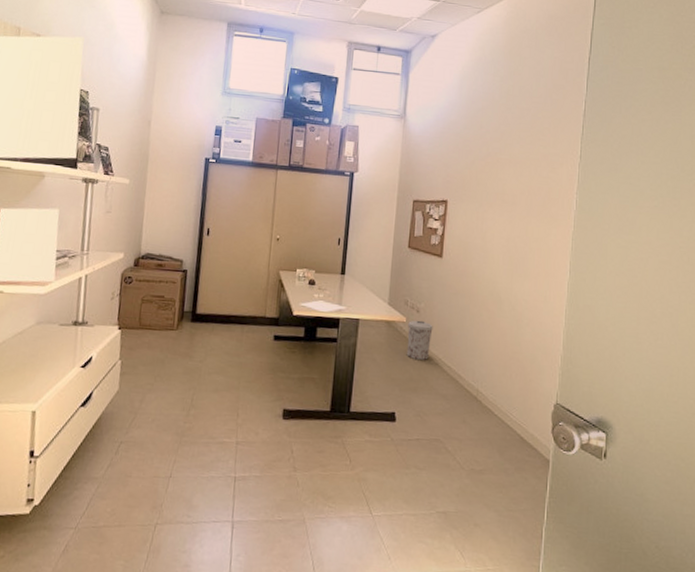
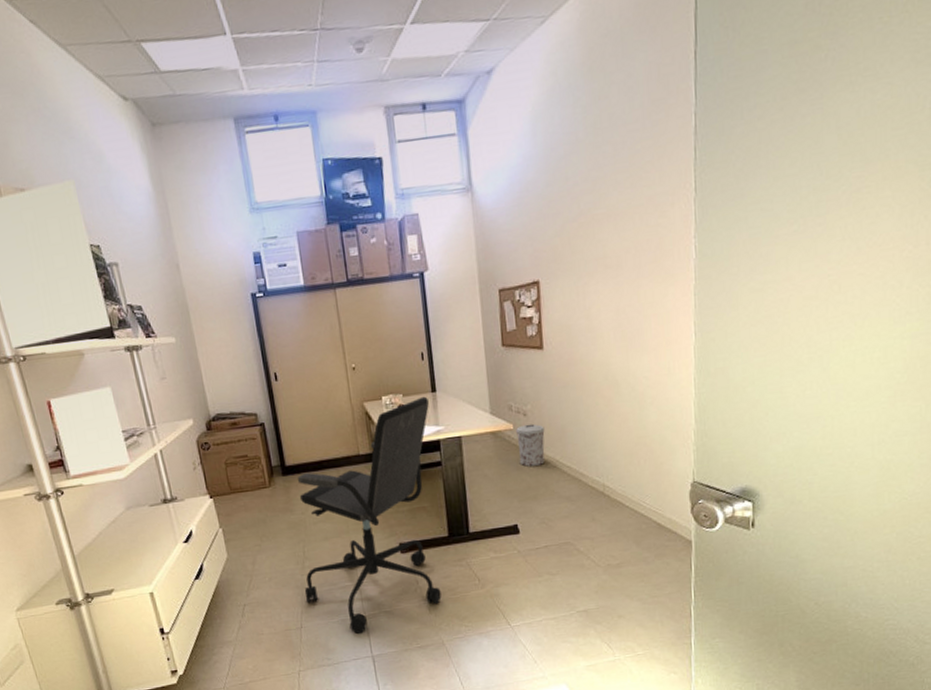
office chair: none [182,276,337,494] -> present [298,396,442,634]

